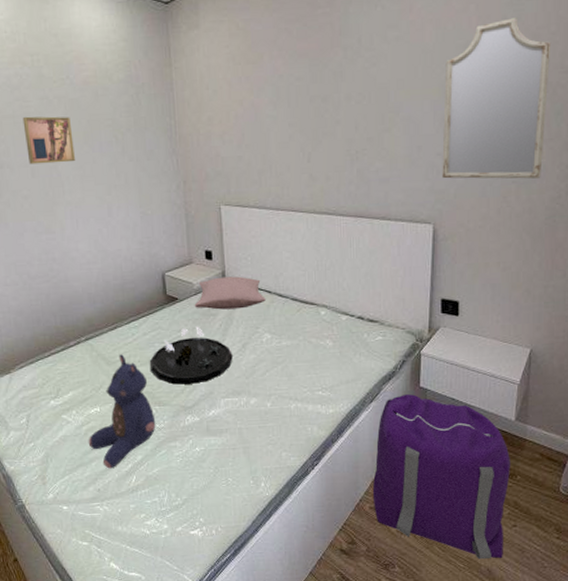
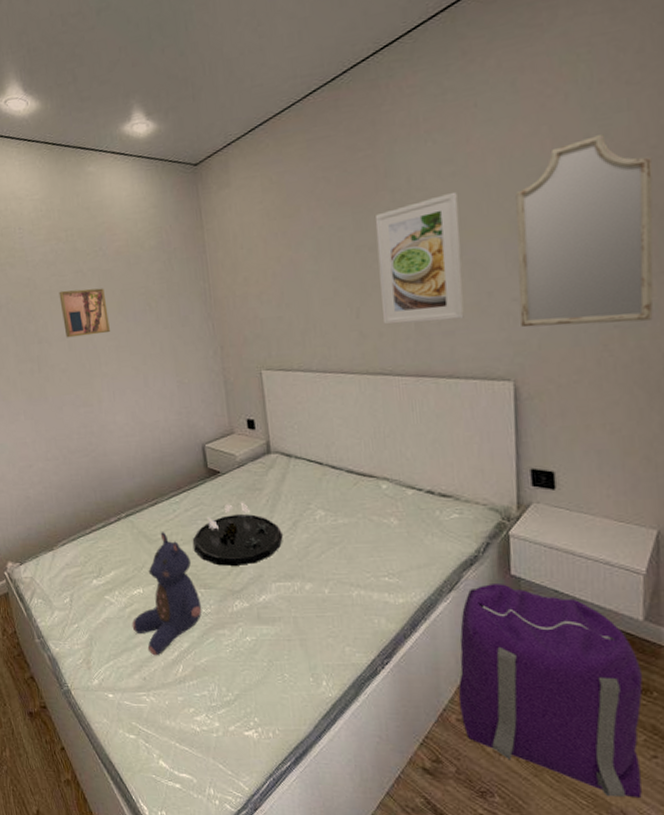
pillow: present [194,276,266,310] -> none [237,446,317,484]
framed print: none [328,54,399,170] -> present [374,191,464,325]

